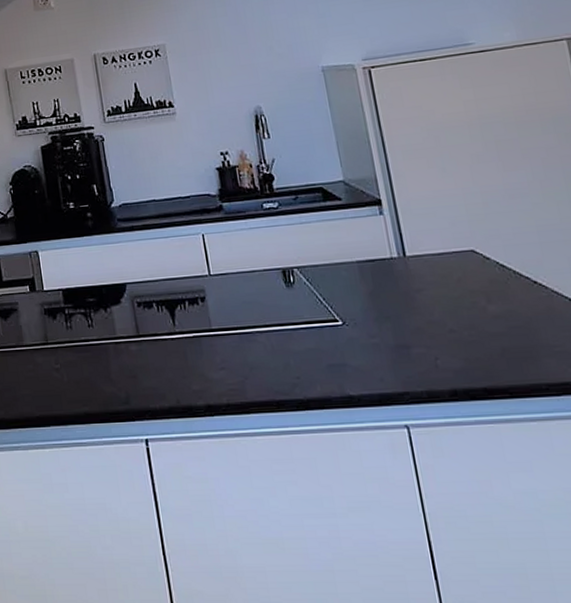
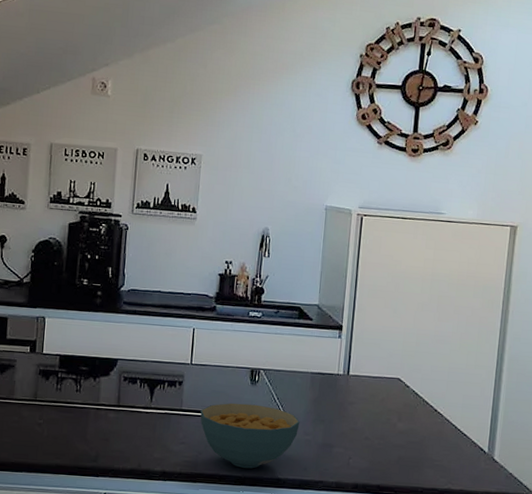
cereal bowl: none [234,310,360,389] -> present [200,402,300,469]

